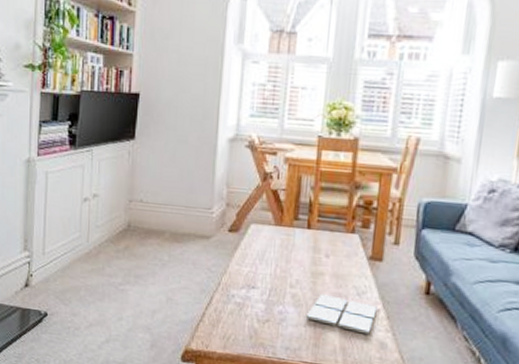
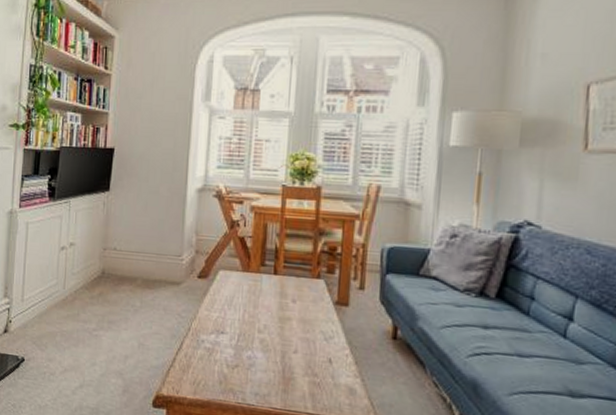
drink coaster: present [307,294,377,335] -> none [275,339,345,381]

